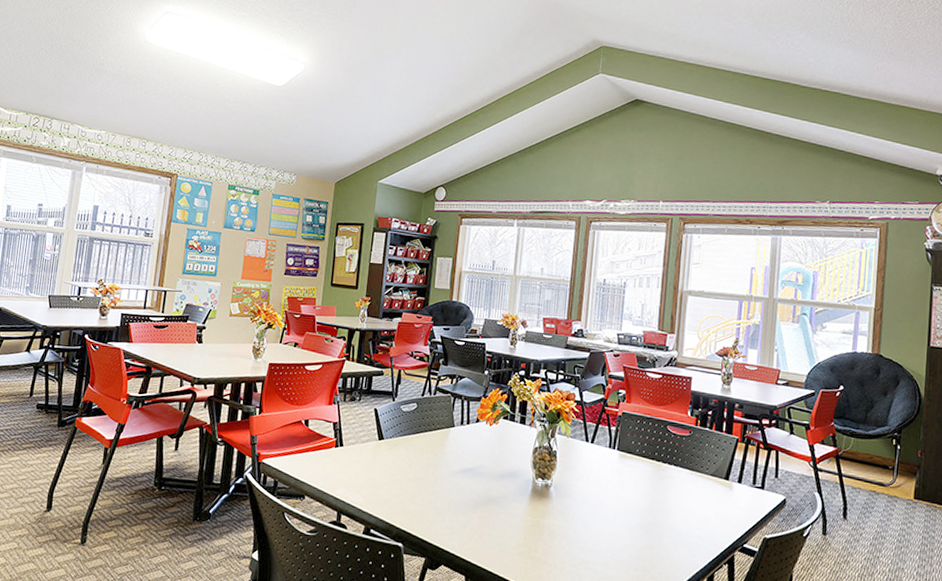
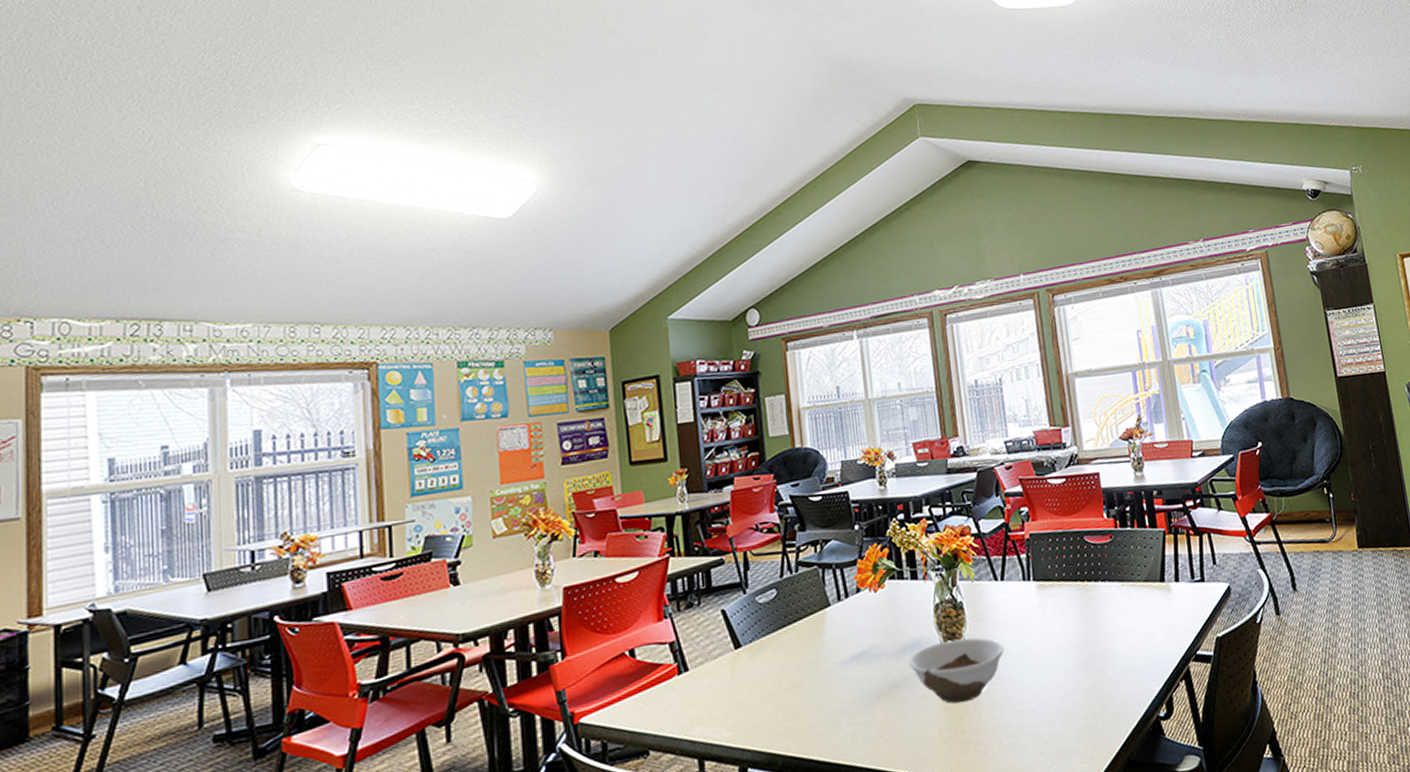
bowl: none [505,477,582,529] -> present [909,637,1004,704]

